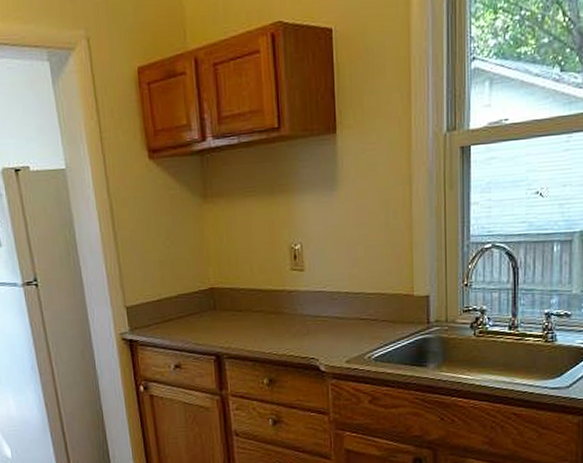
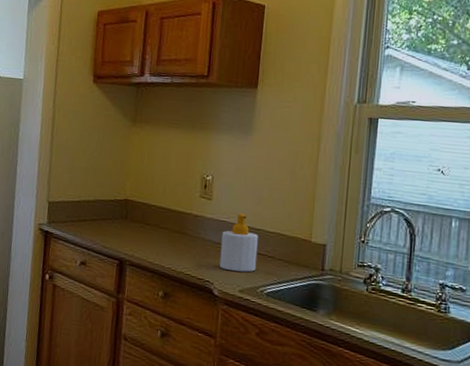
soap bottle: none [320,280,361,343] -> present [219,214,259,272]

